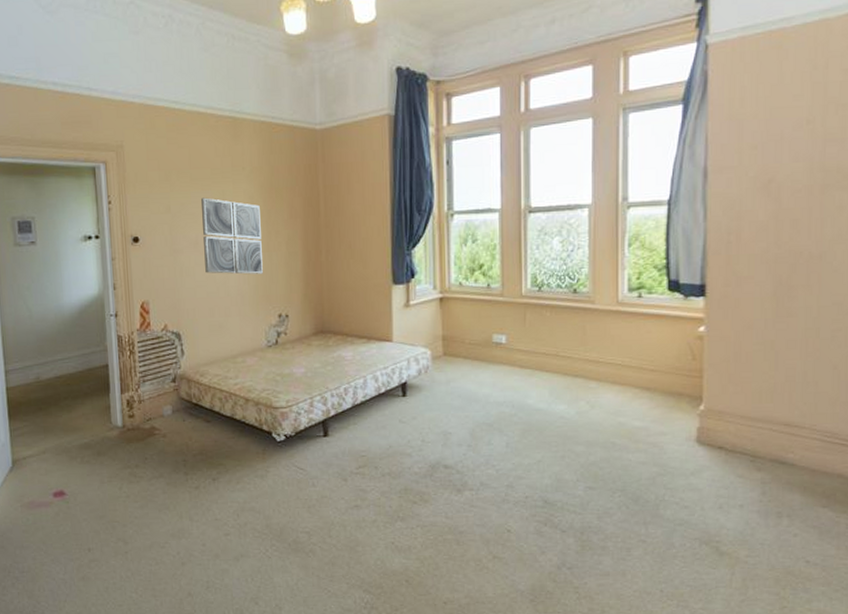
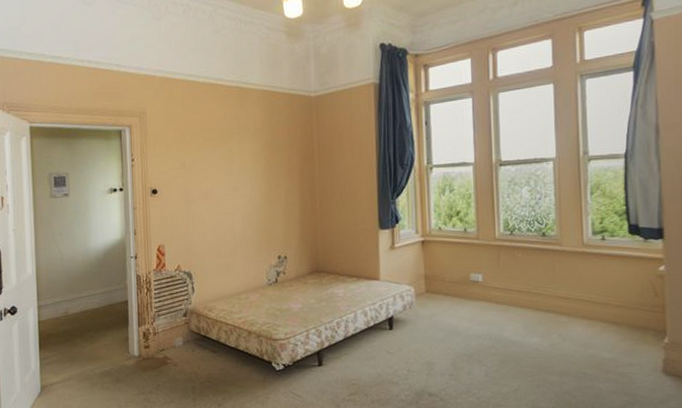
wall art: present [200,197,263,275] -> none [211,155,264,221]

